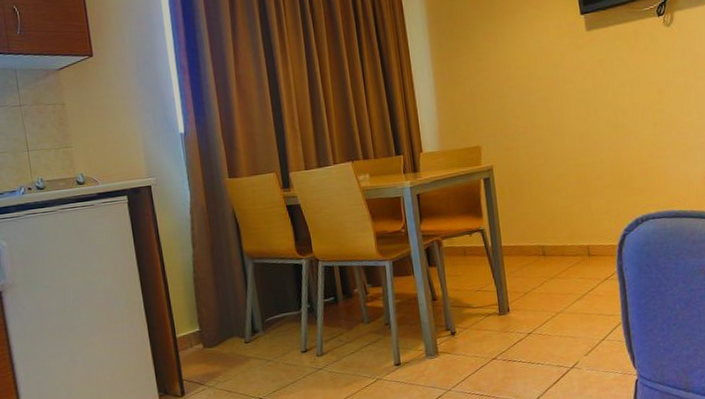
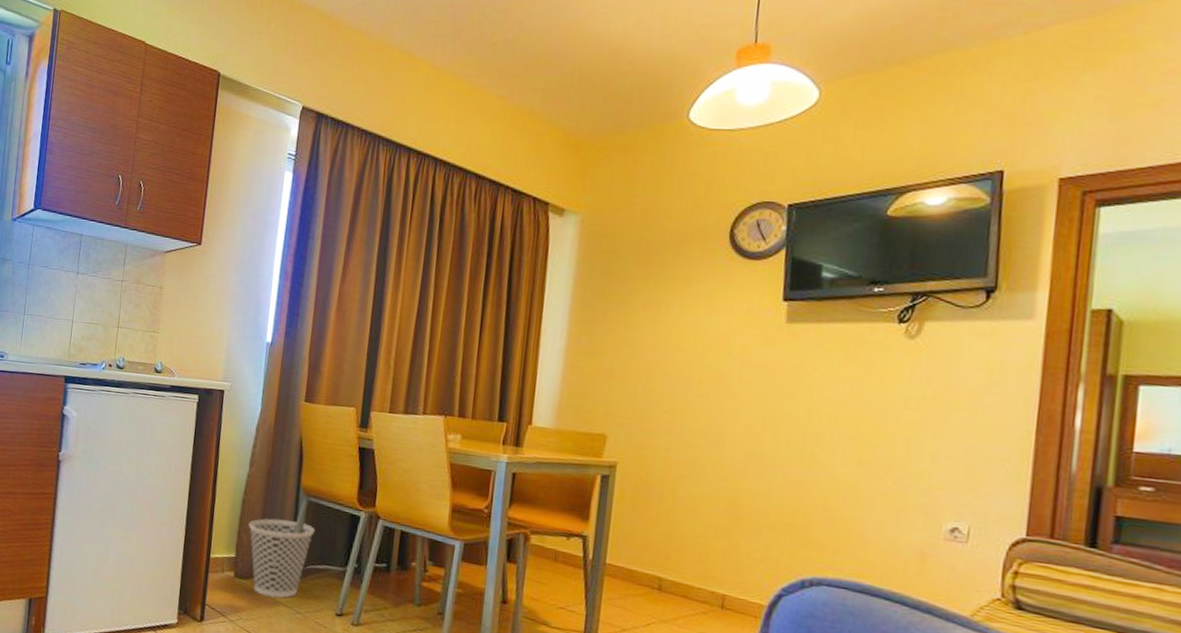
wastebasket: none [204,283,266,356] -> present [248,518,315,598]

